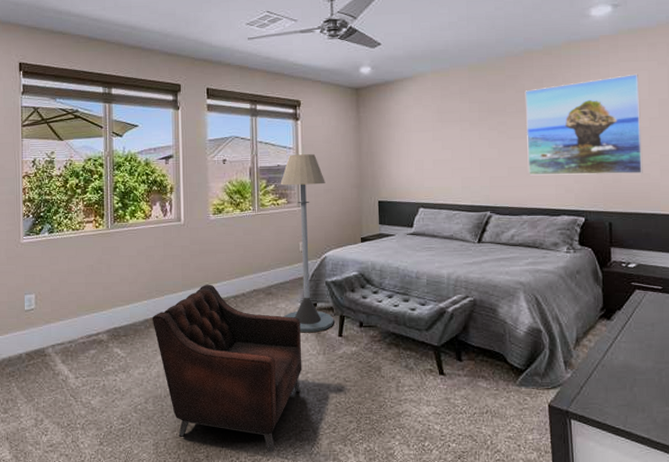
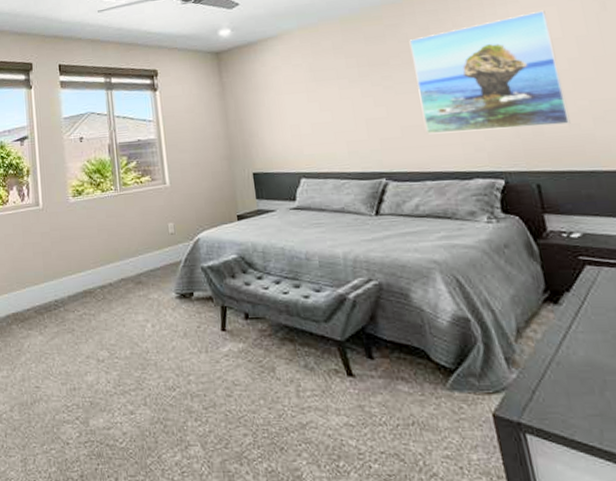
armchair: present [153,284,302,453] -> none [14,274,183,473]
floor lamp: present [280,154,334,333] -> none [142,126,215,327]

